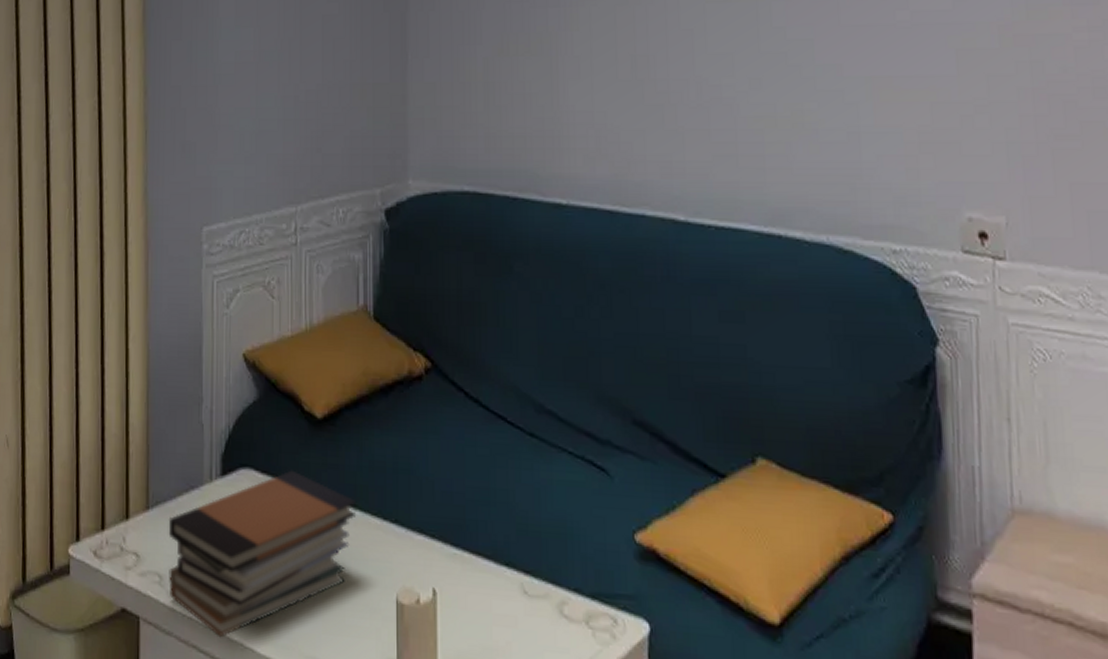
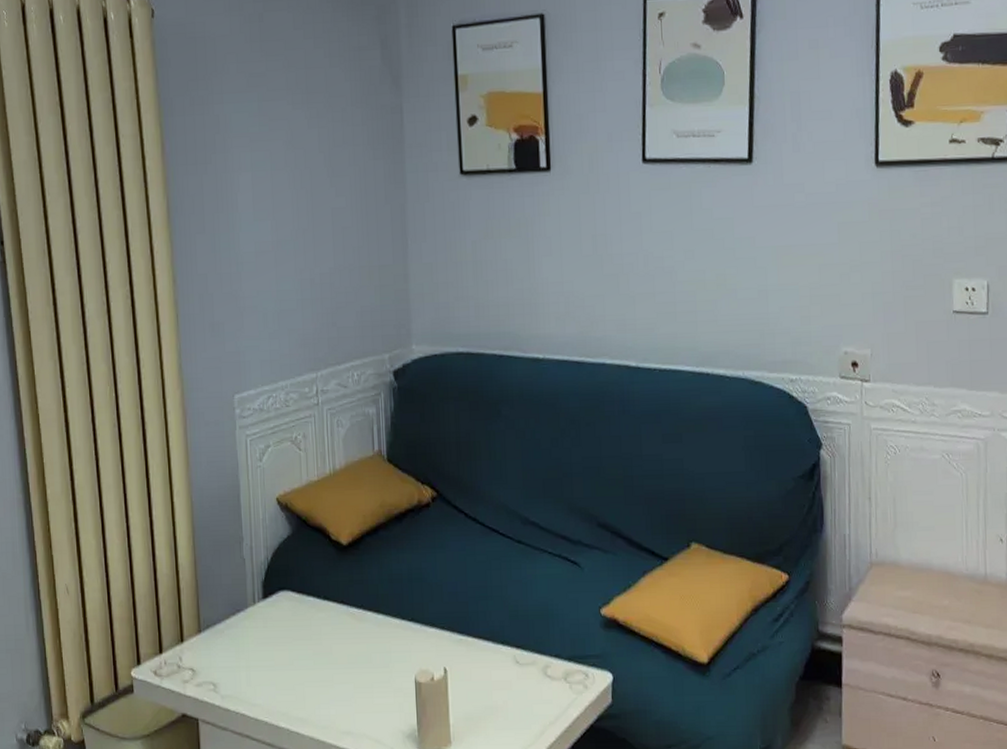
book stack: present [168,470,357,638] -> none [219,588,380,727]

